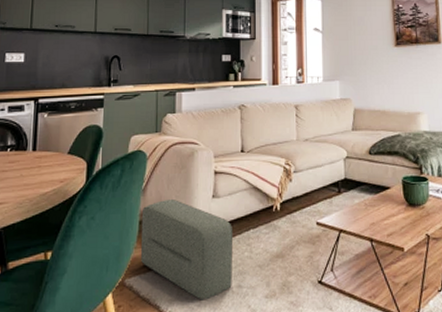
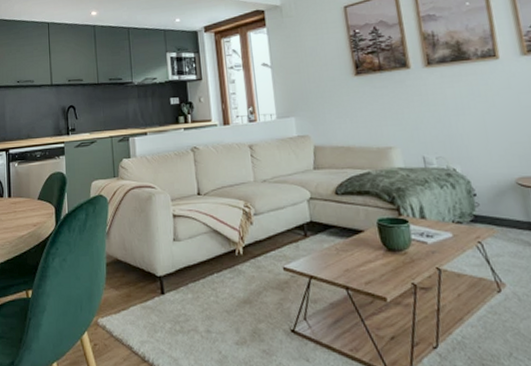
pouf: present [140,200,232,300] -> none [107,243,201,343]

